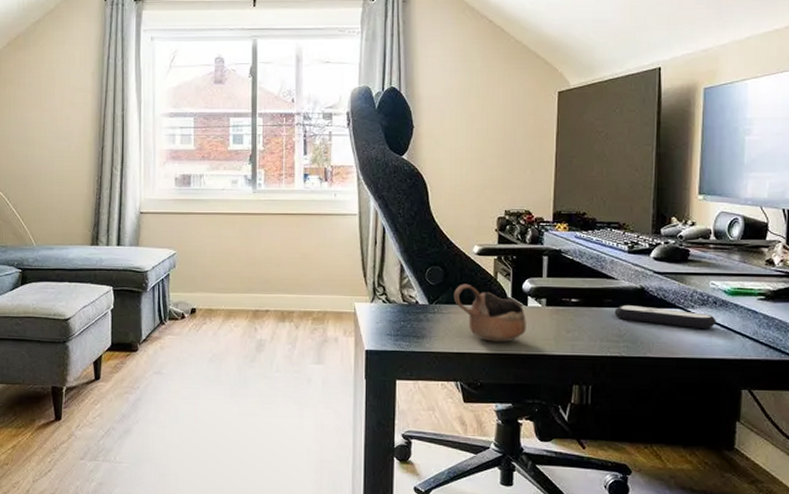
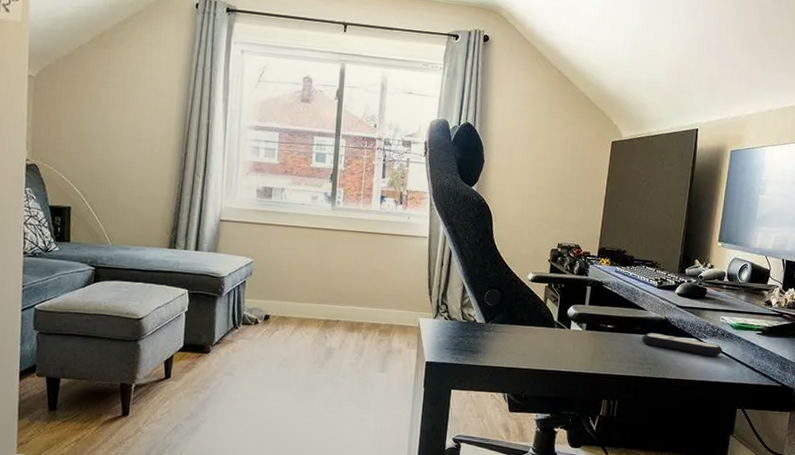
cup: present [453,284,526,342] -> none [507,306,568,360]

